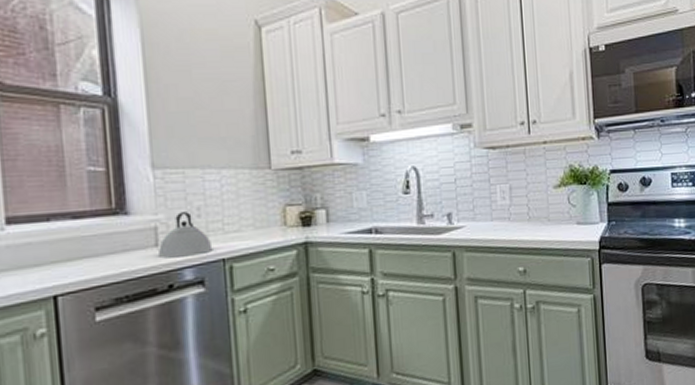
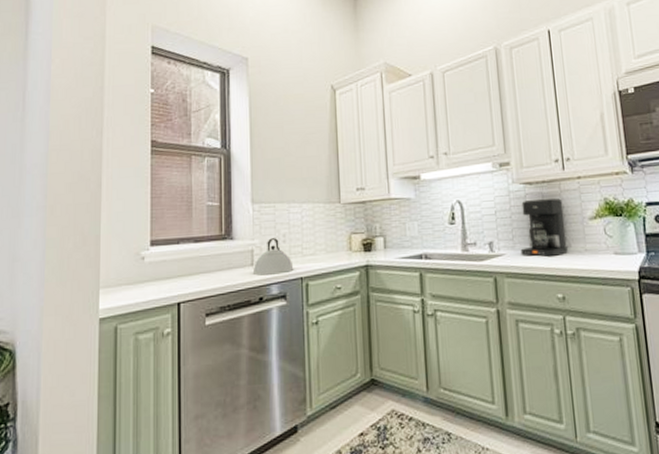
coffee maker: none [481,165,531,229] -> present [520,198,568,258]

